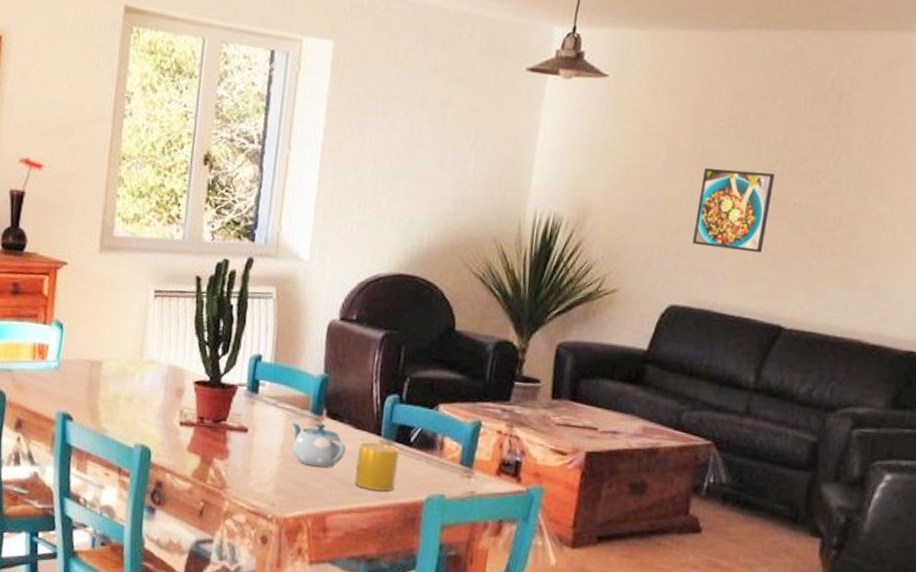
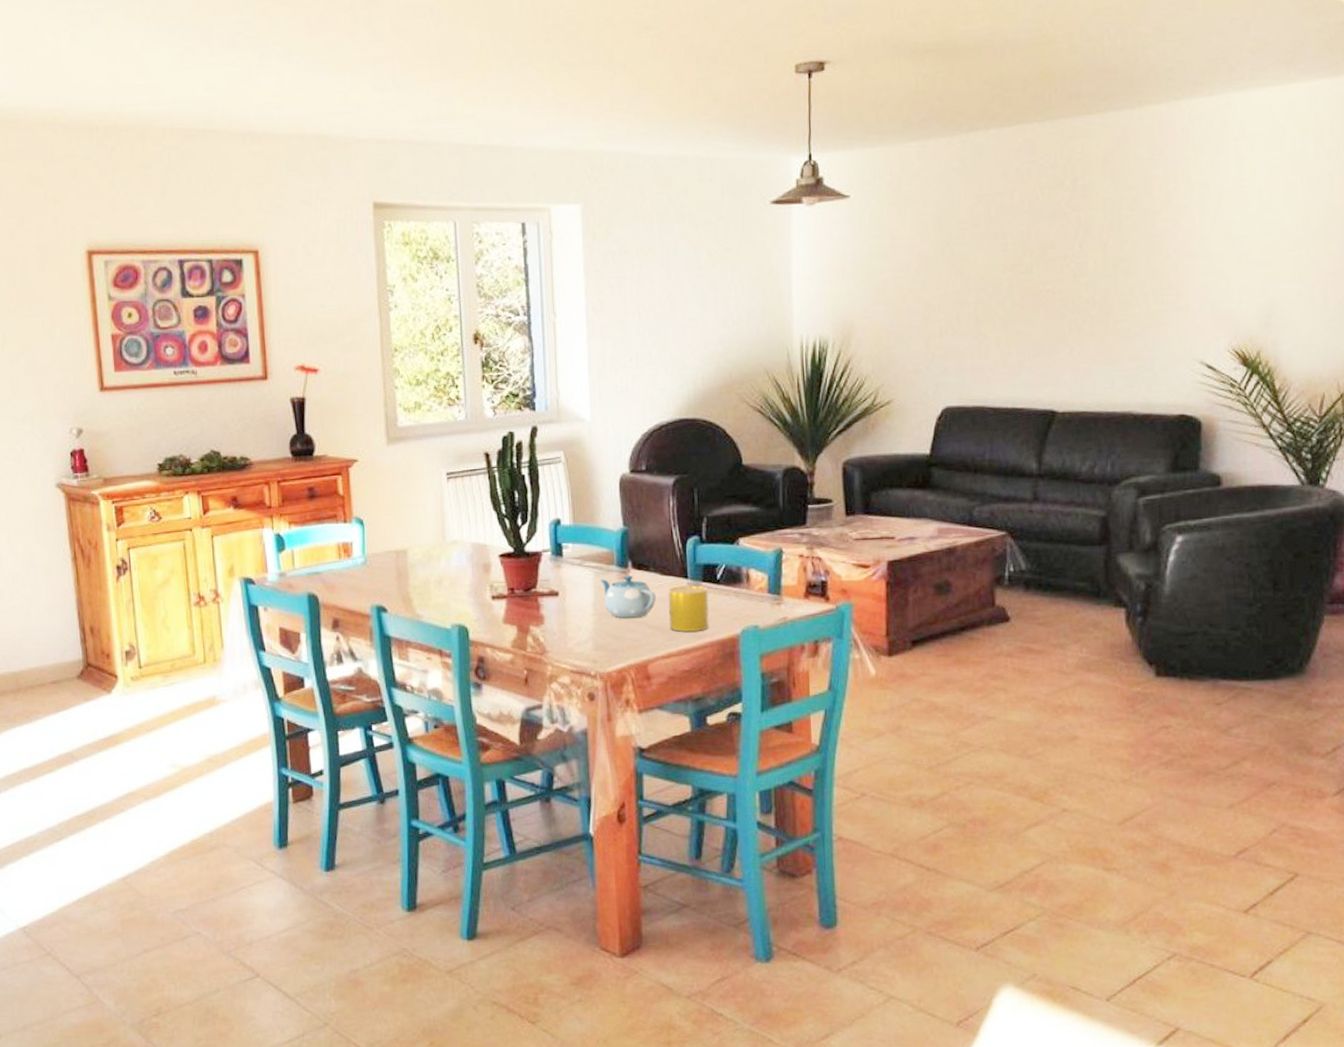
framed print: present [693,168,775,254] -> none [955,266,1025,346]

